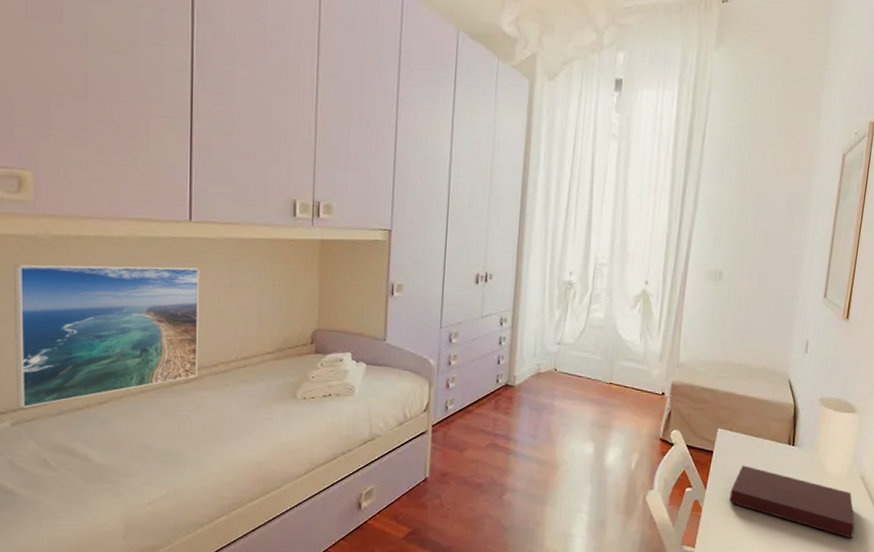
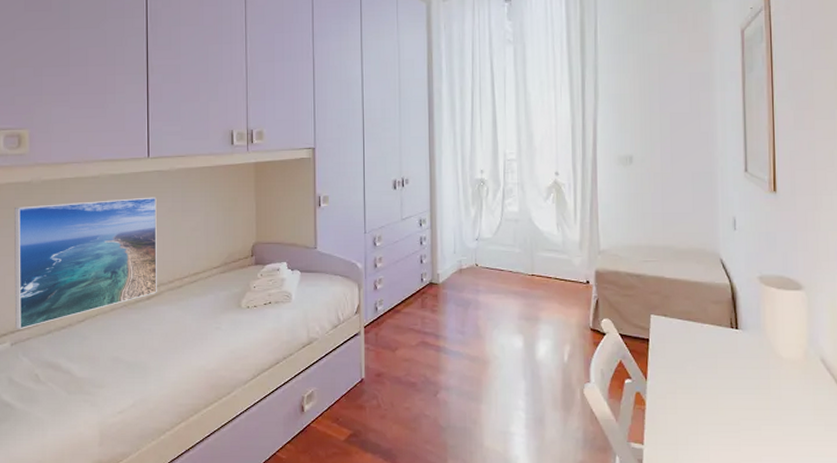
notebook: present [729,465,855,538] -> none [674,352,824,430]

